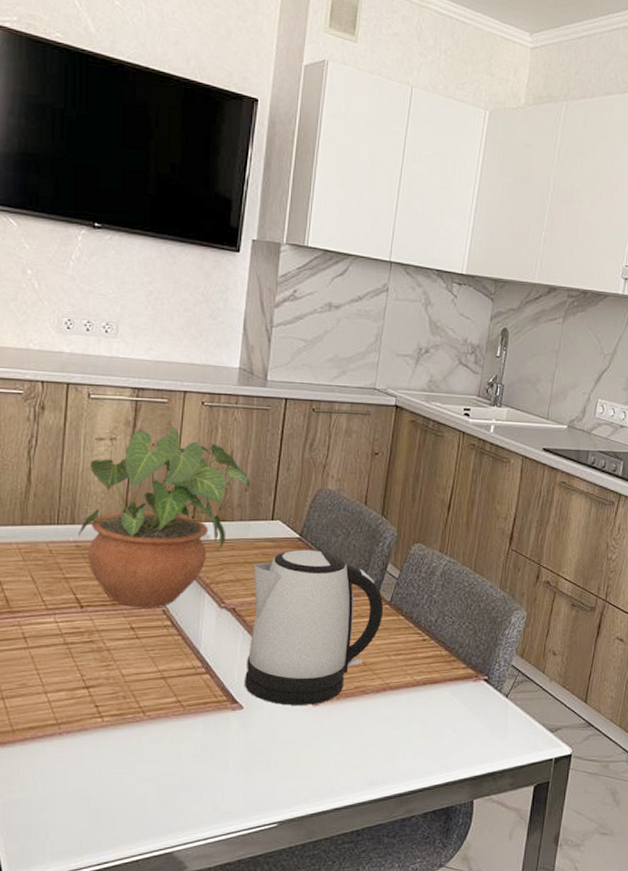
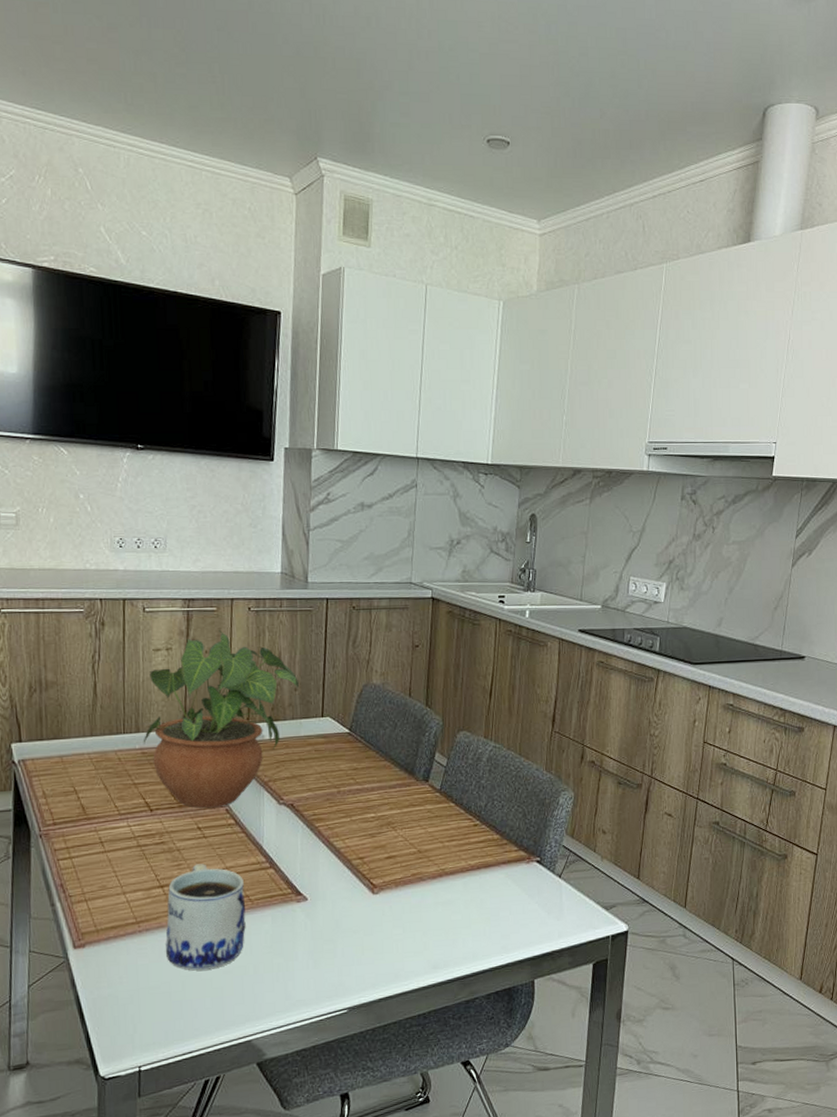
mug: none [87,665,176,777] -> present [166,864,246,971]
kettle: present [244,549,384,706] -> none [306,743,435,895]

